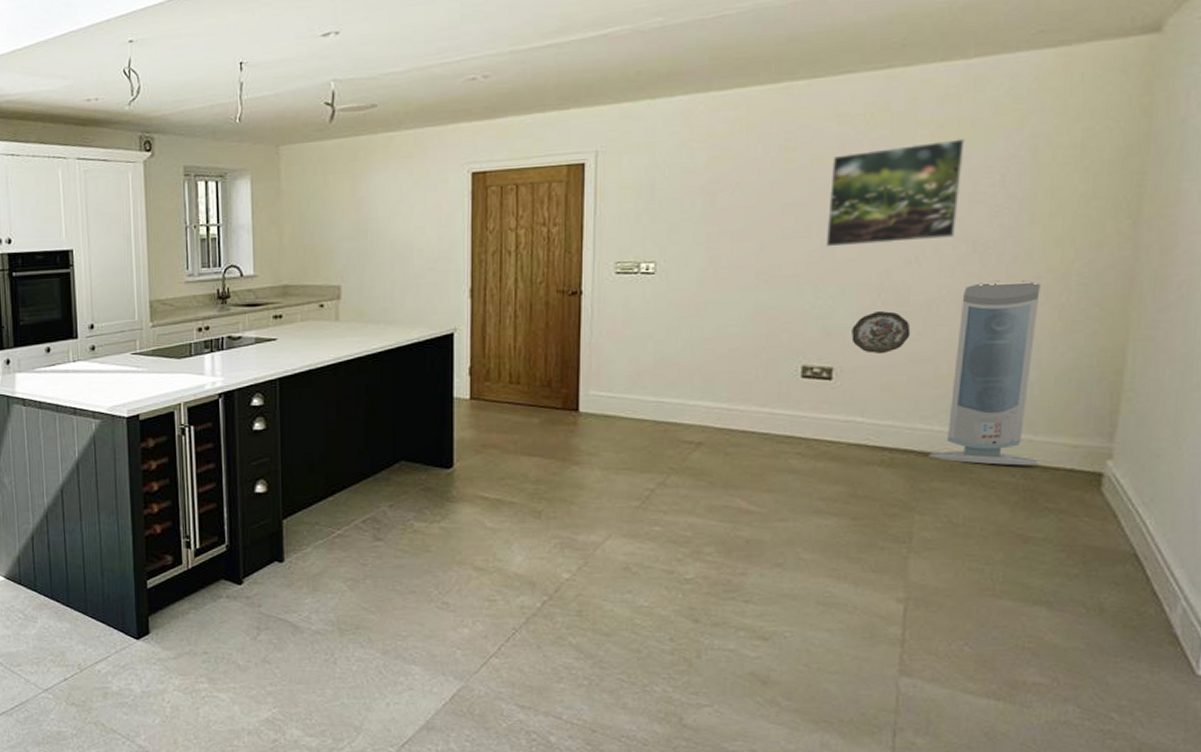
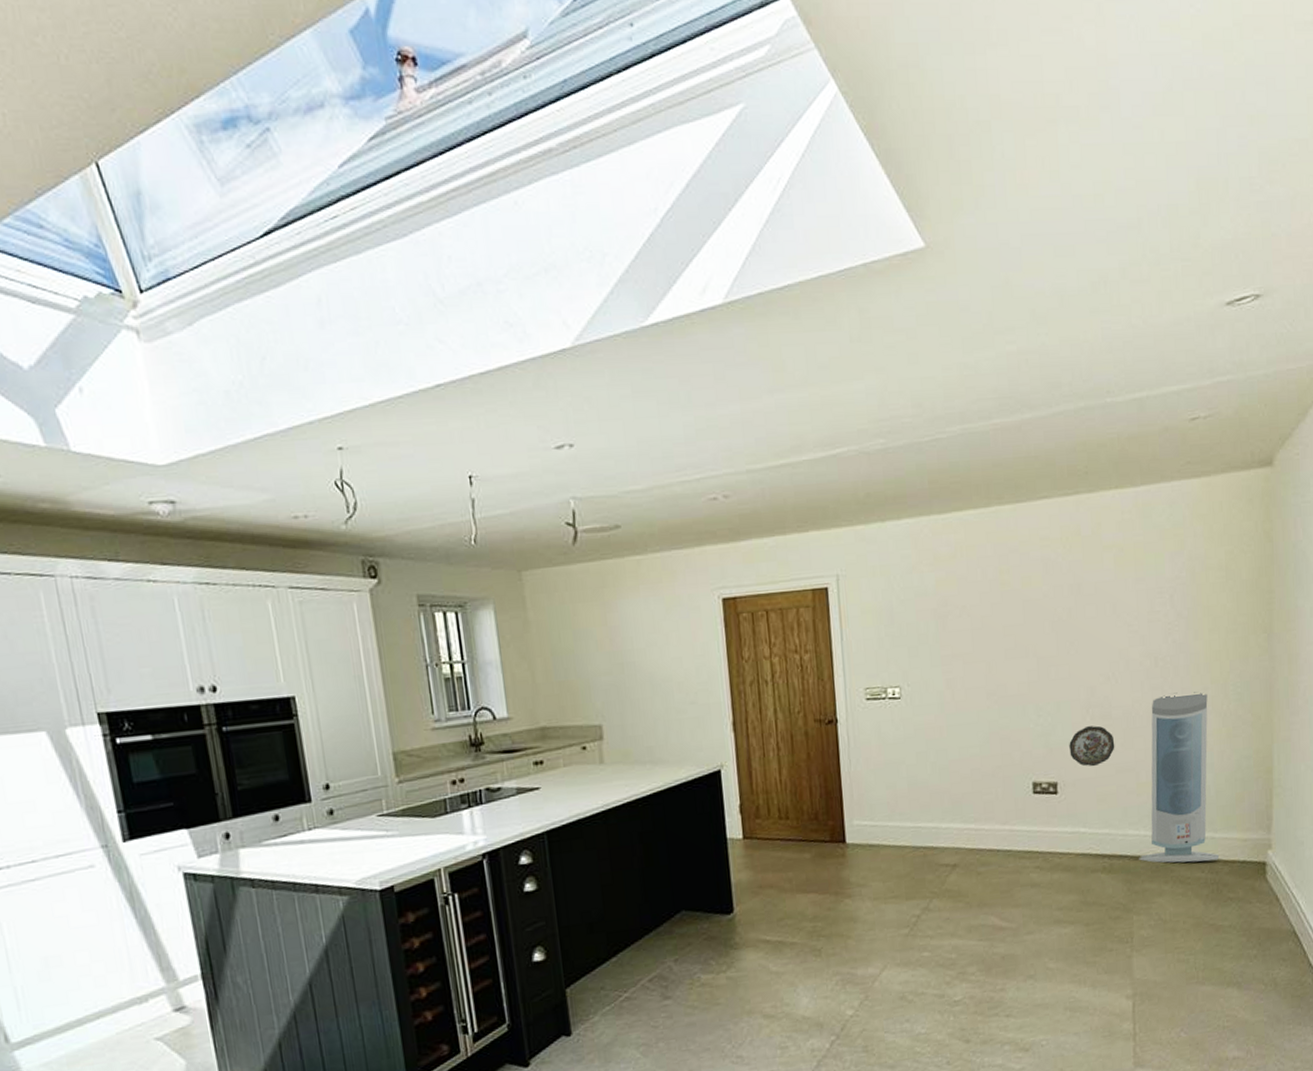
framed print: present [825,137,965,247] -> none [1039,560,1141,667]

